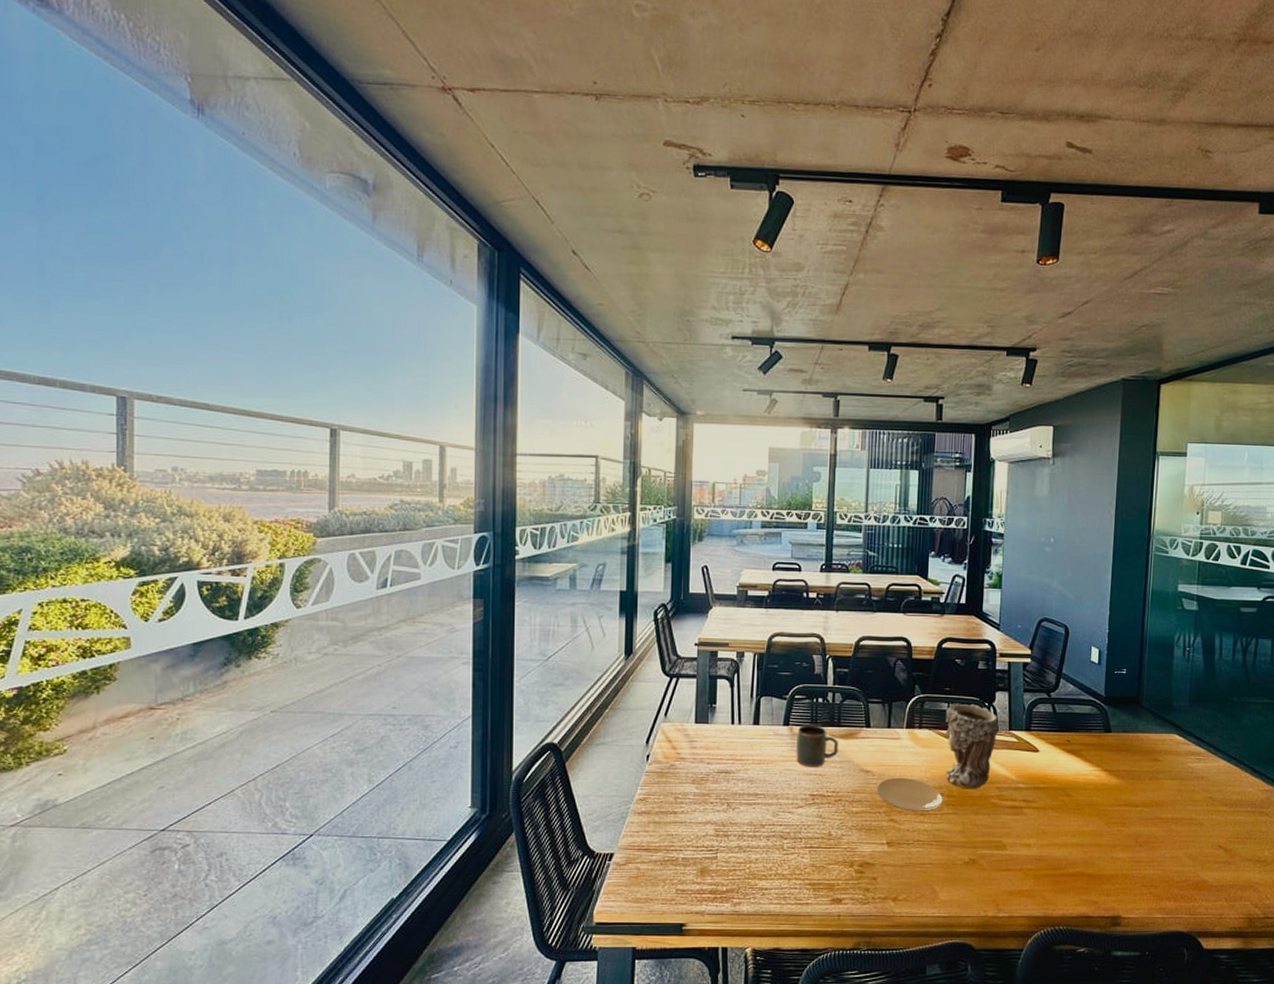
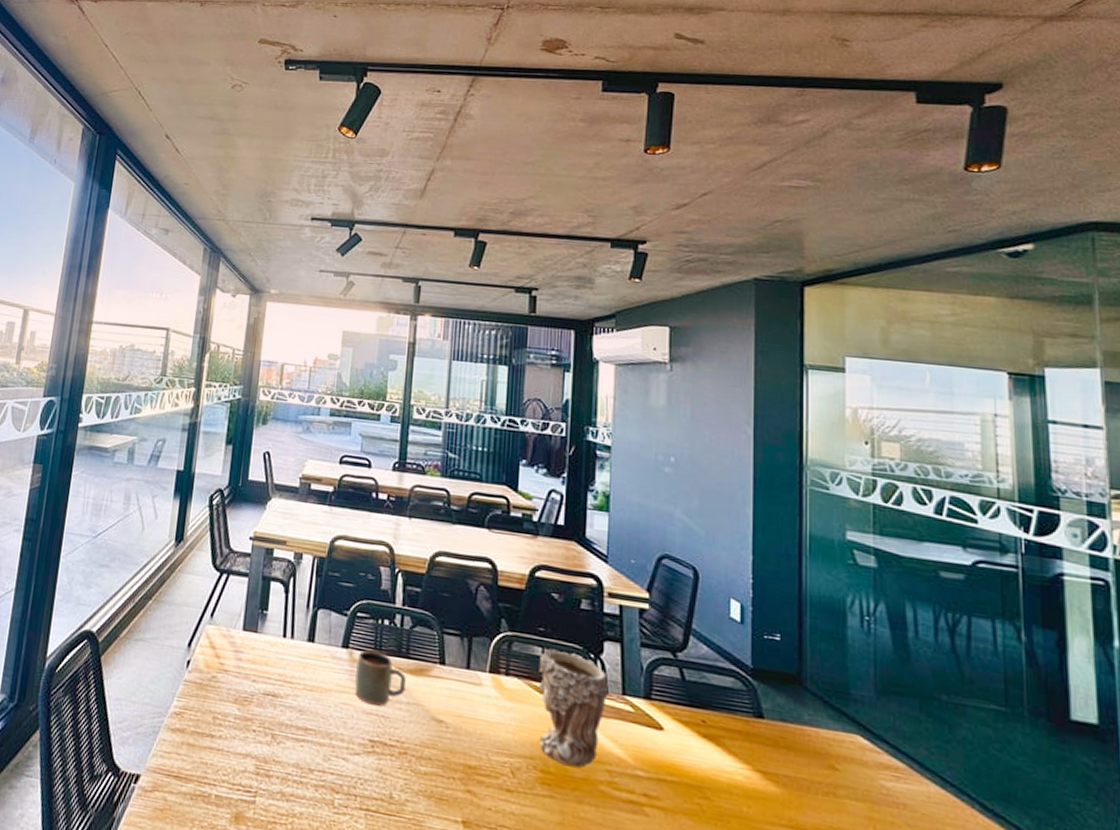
plate: present [876,777,943,813] -> none [451,734,536,789]

